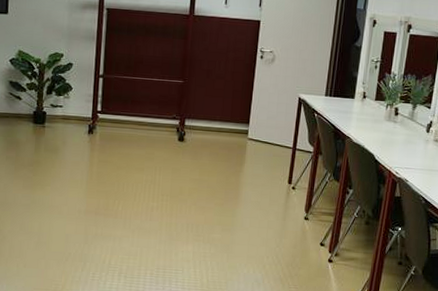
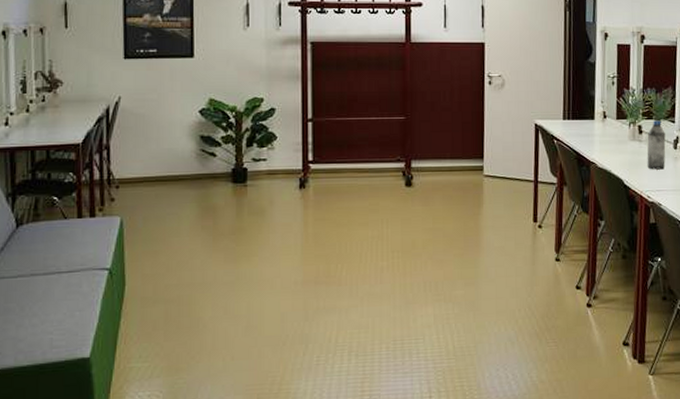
water bottle: none [399,104,420,150] -> present [647,120,666,170]

